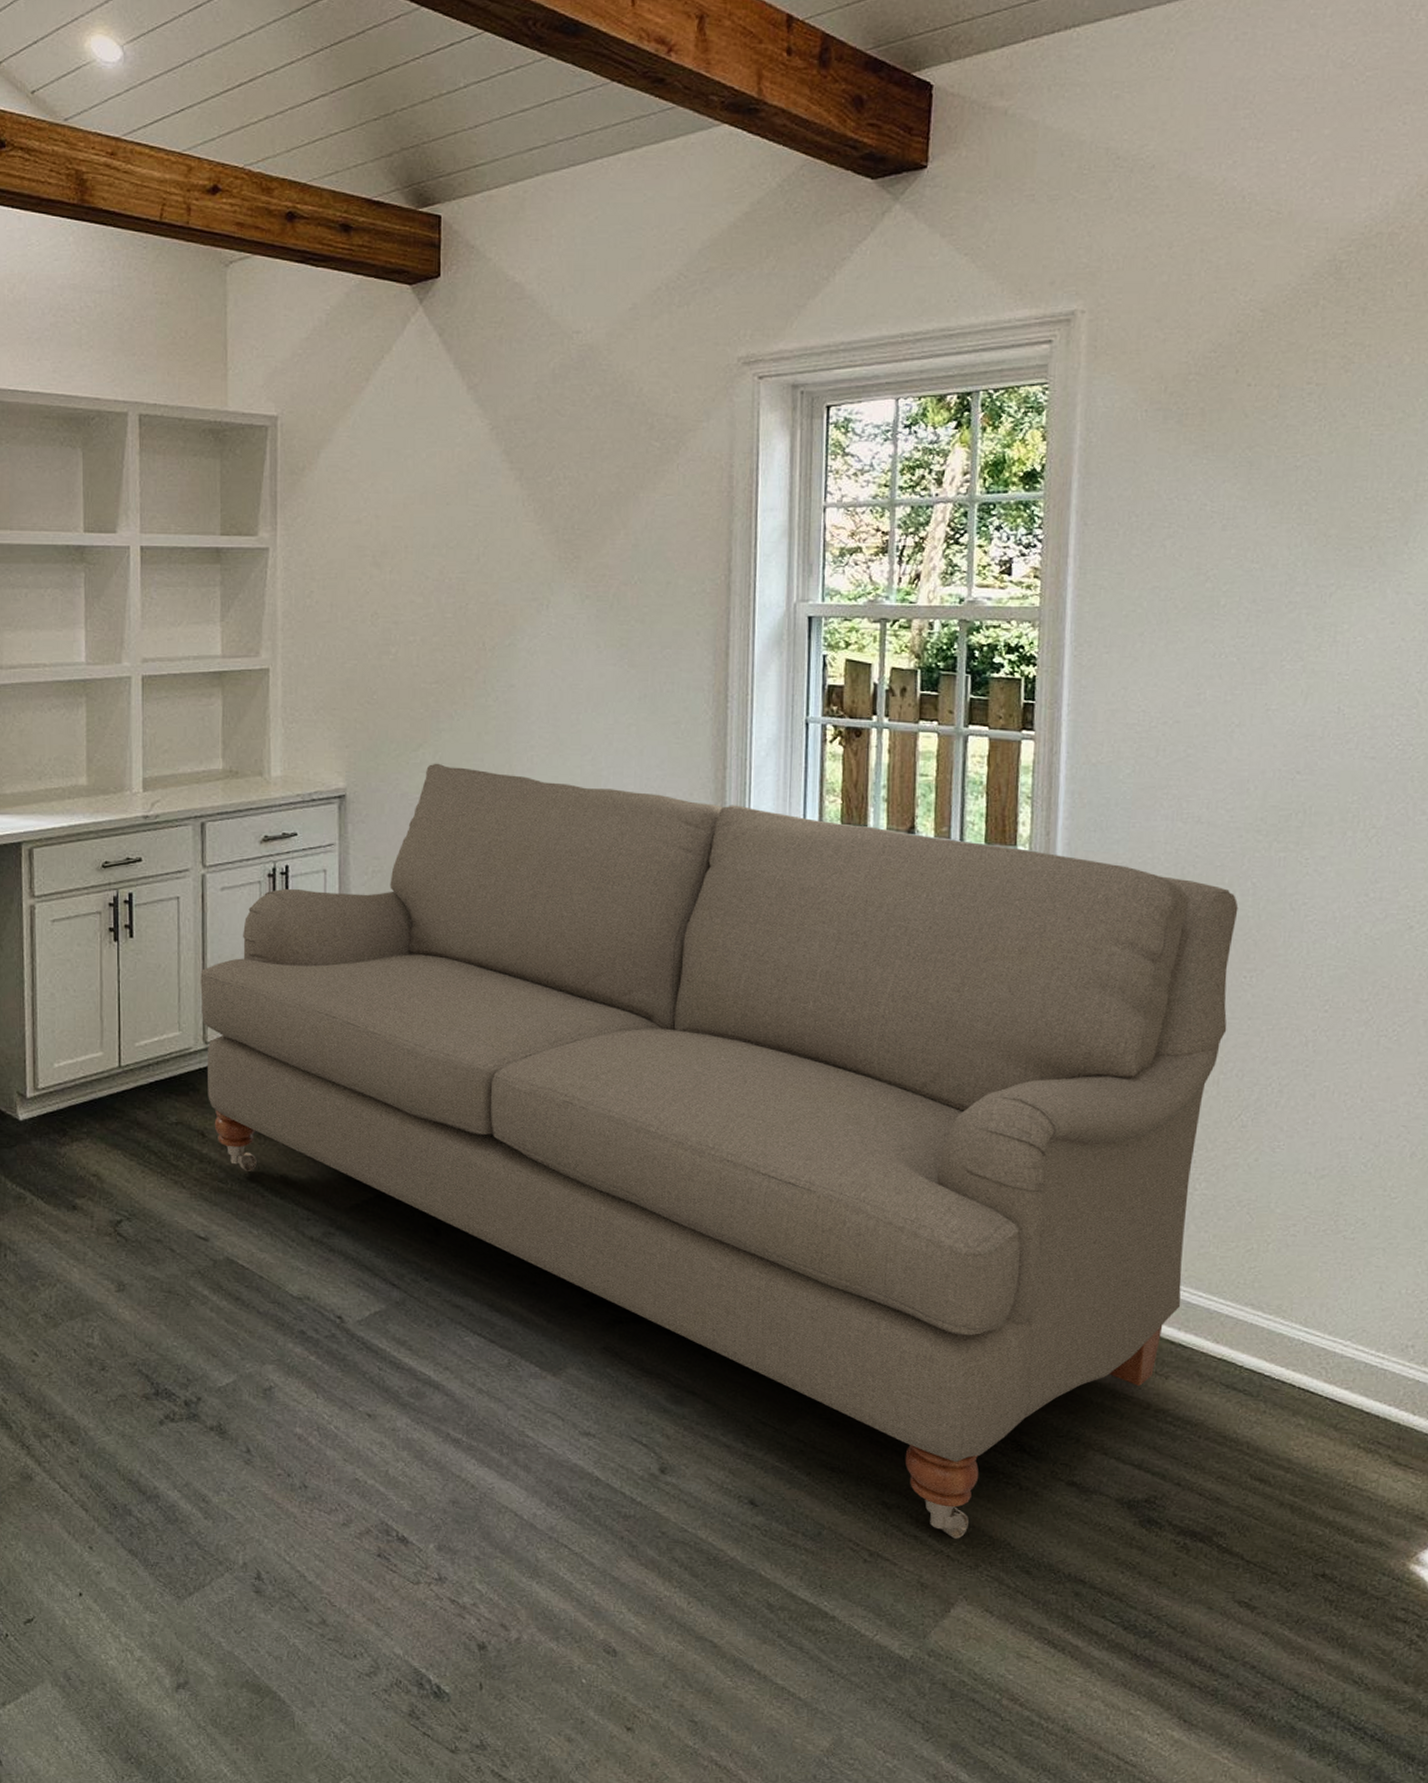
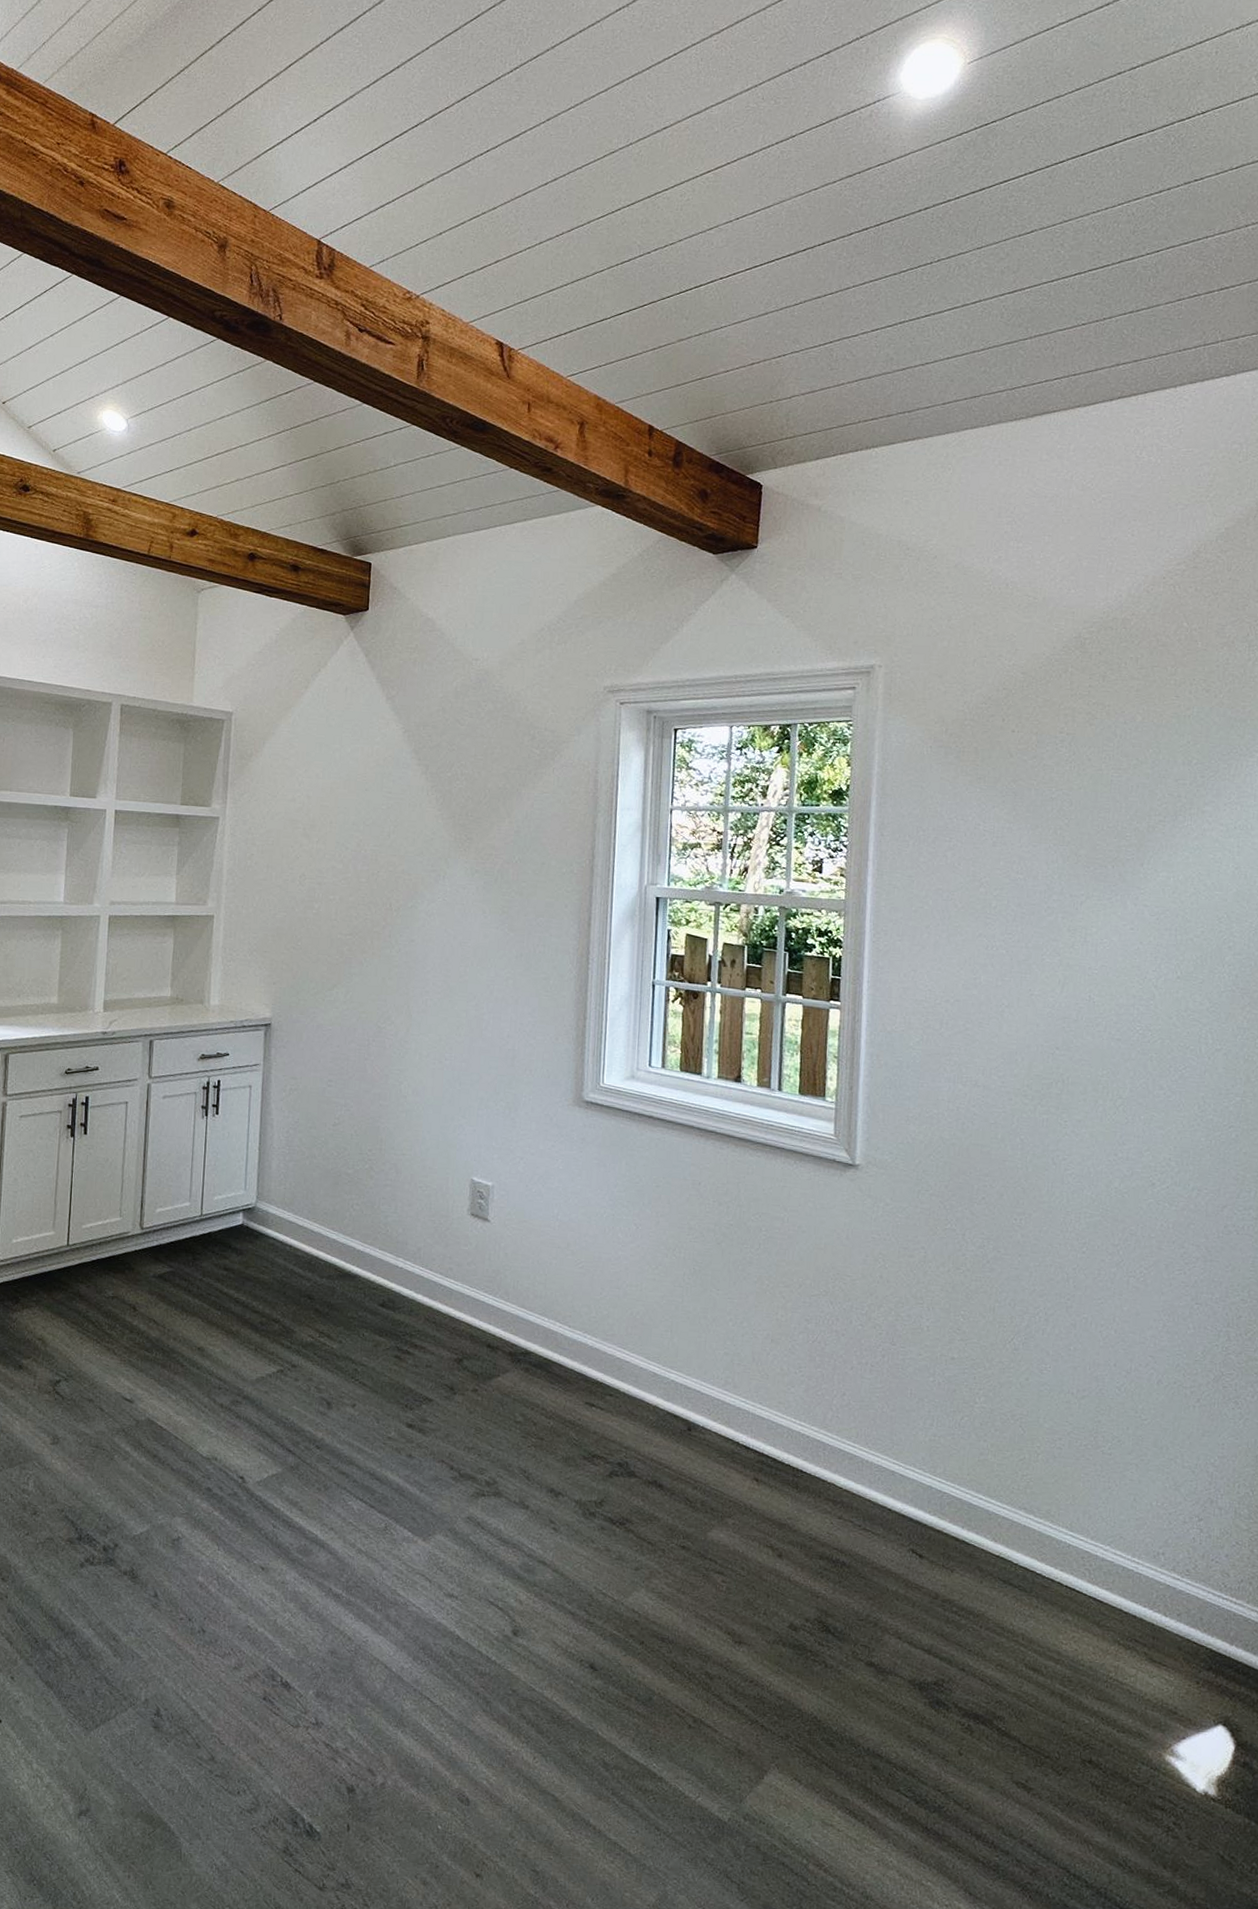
sofa: present [200,763,1239,1539] -> none [140,1001,1009,1711]

